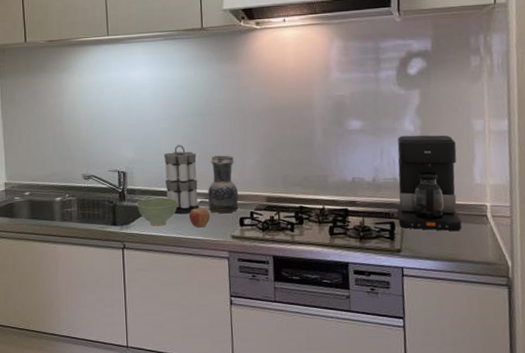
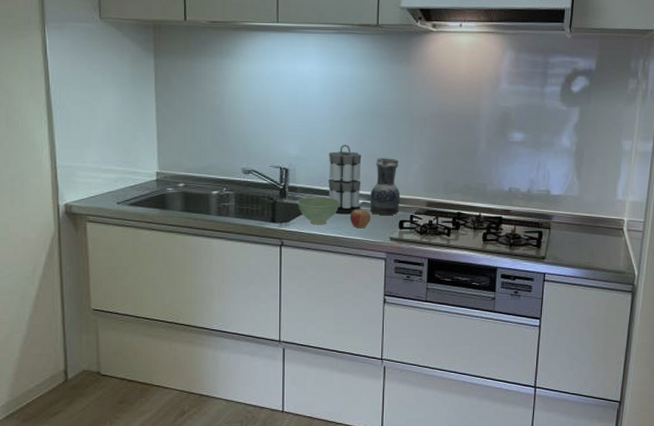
coffee maker: present [397,135,462,231] -> none [546,150,605,241]

